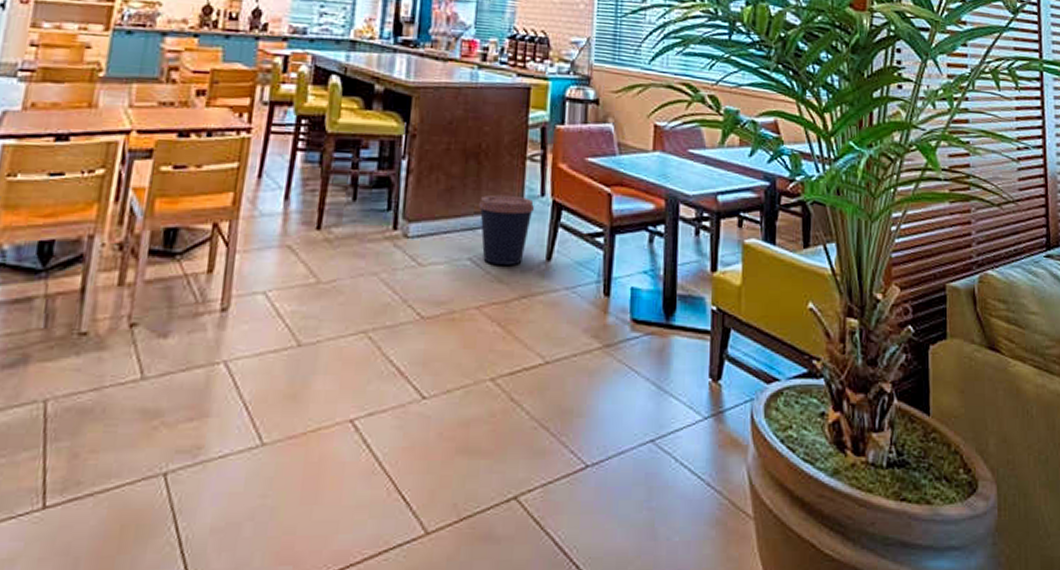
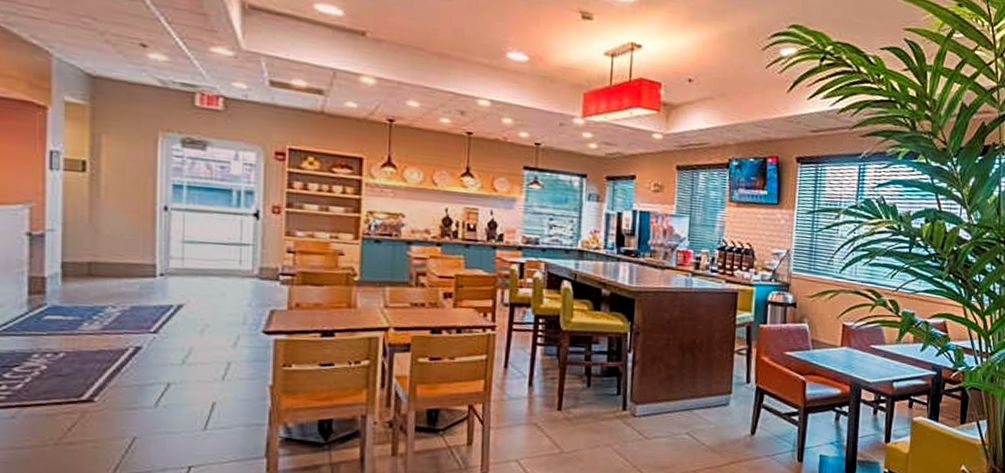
coffee cup: present [479,194,535,265] -> none [695,382,742,438]

